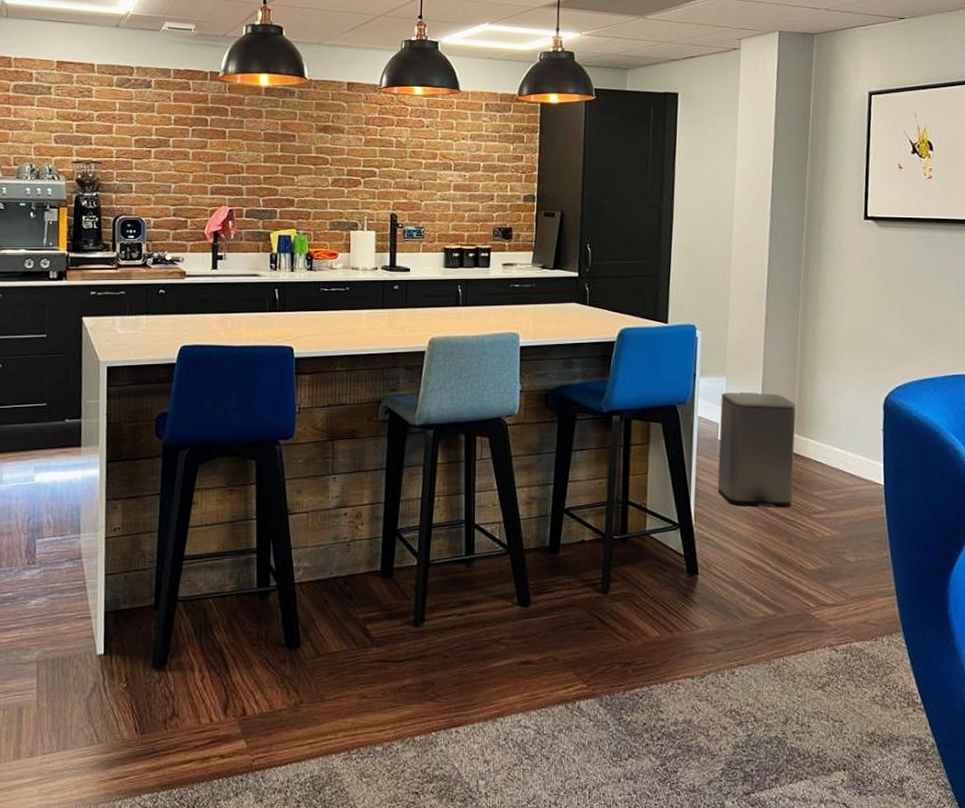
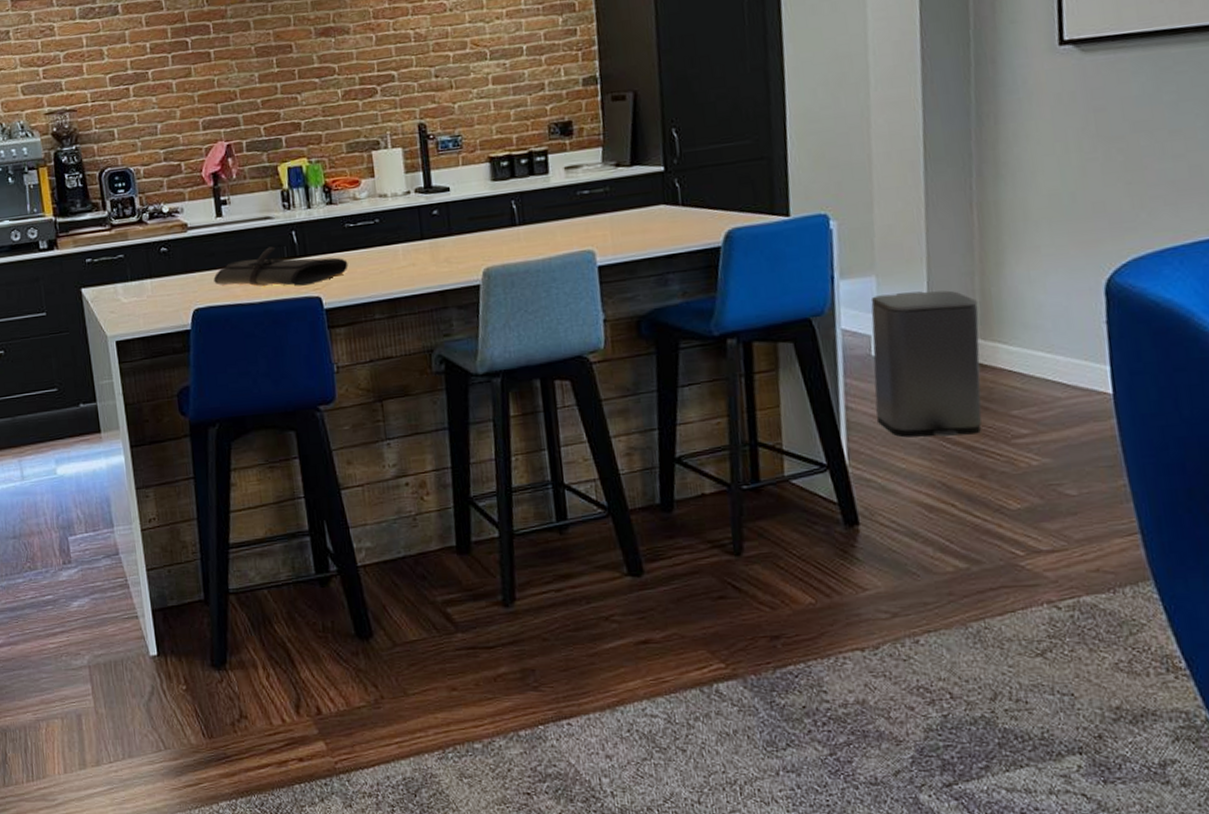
tool roll: none [202,300,319,336] -> present [213,246,348,287]

